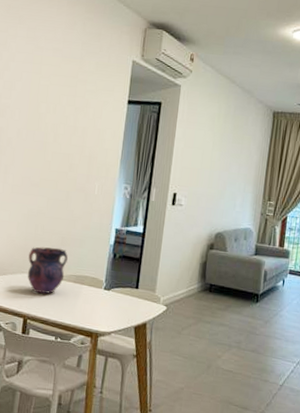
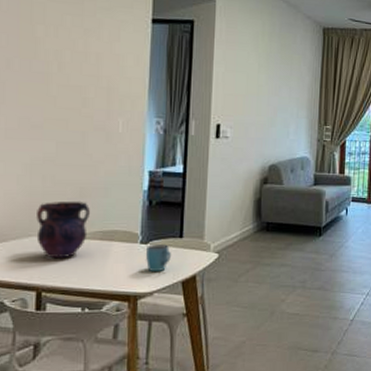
mug: none [107,291,128,316] -> present [146,244,171,271]

